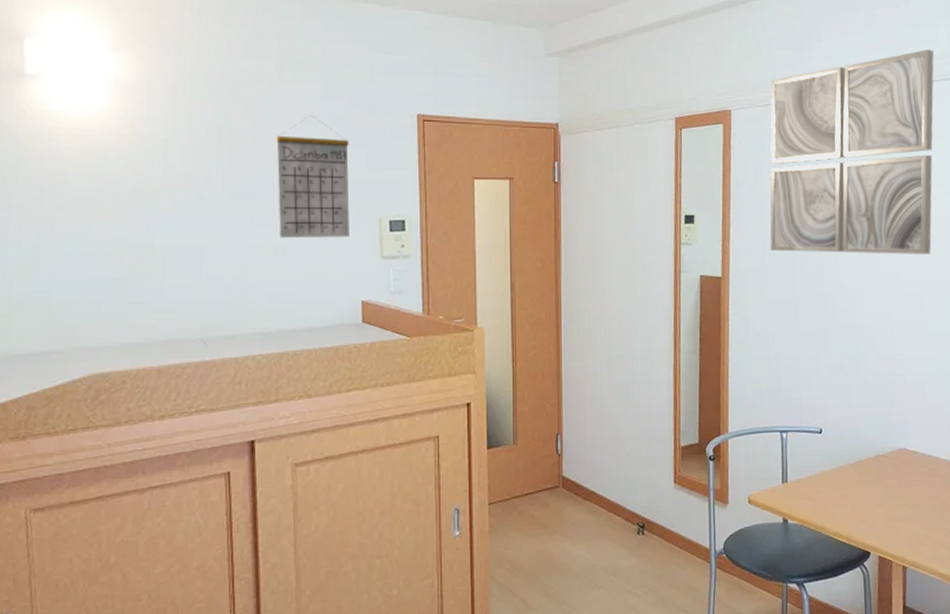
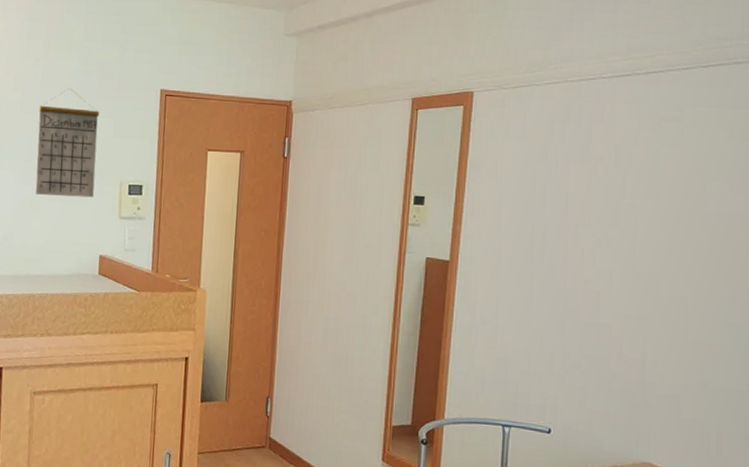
wall art: present [770,50,934,254] -> none [506,30,723,255]

